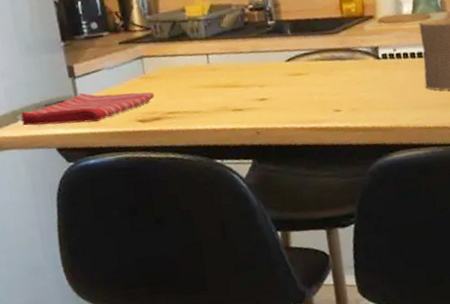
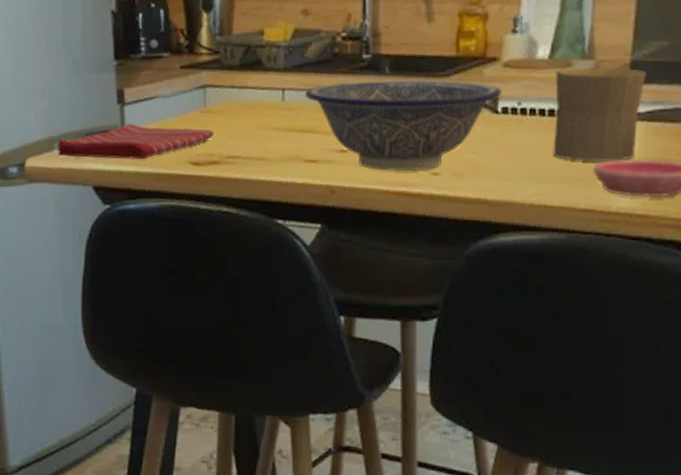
decorative bowl: none [225,36,380,112] -> present [305,80,502,171]

